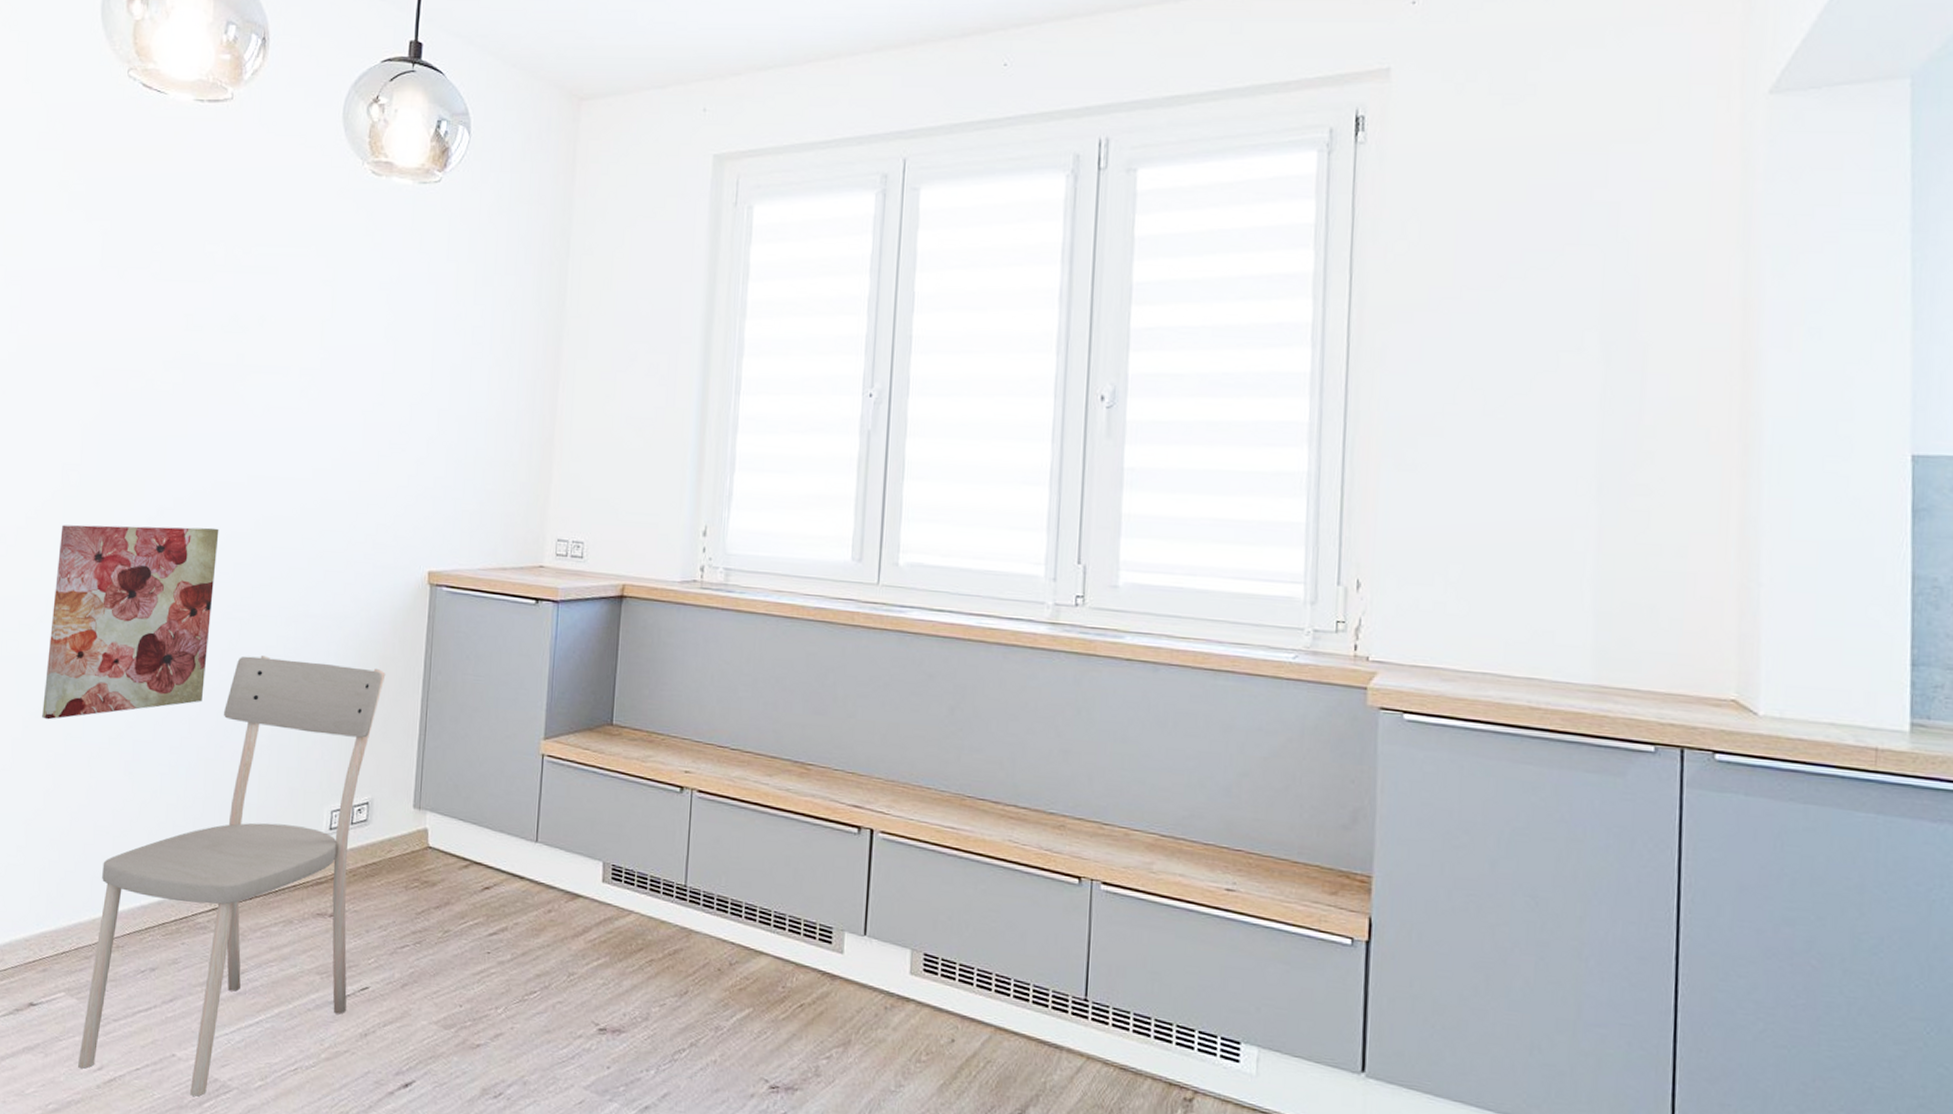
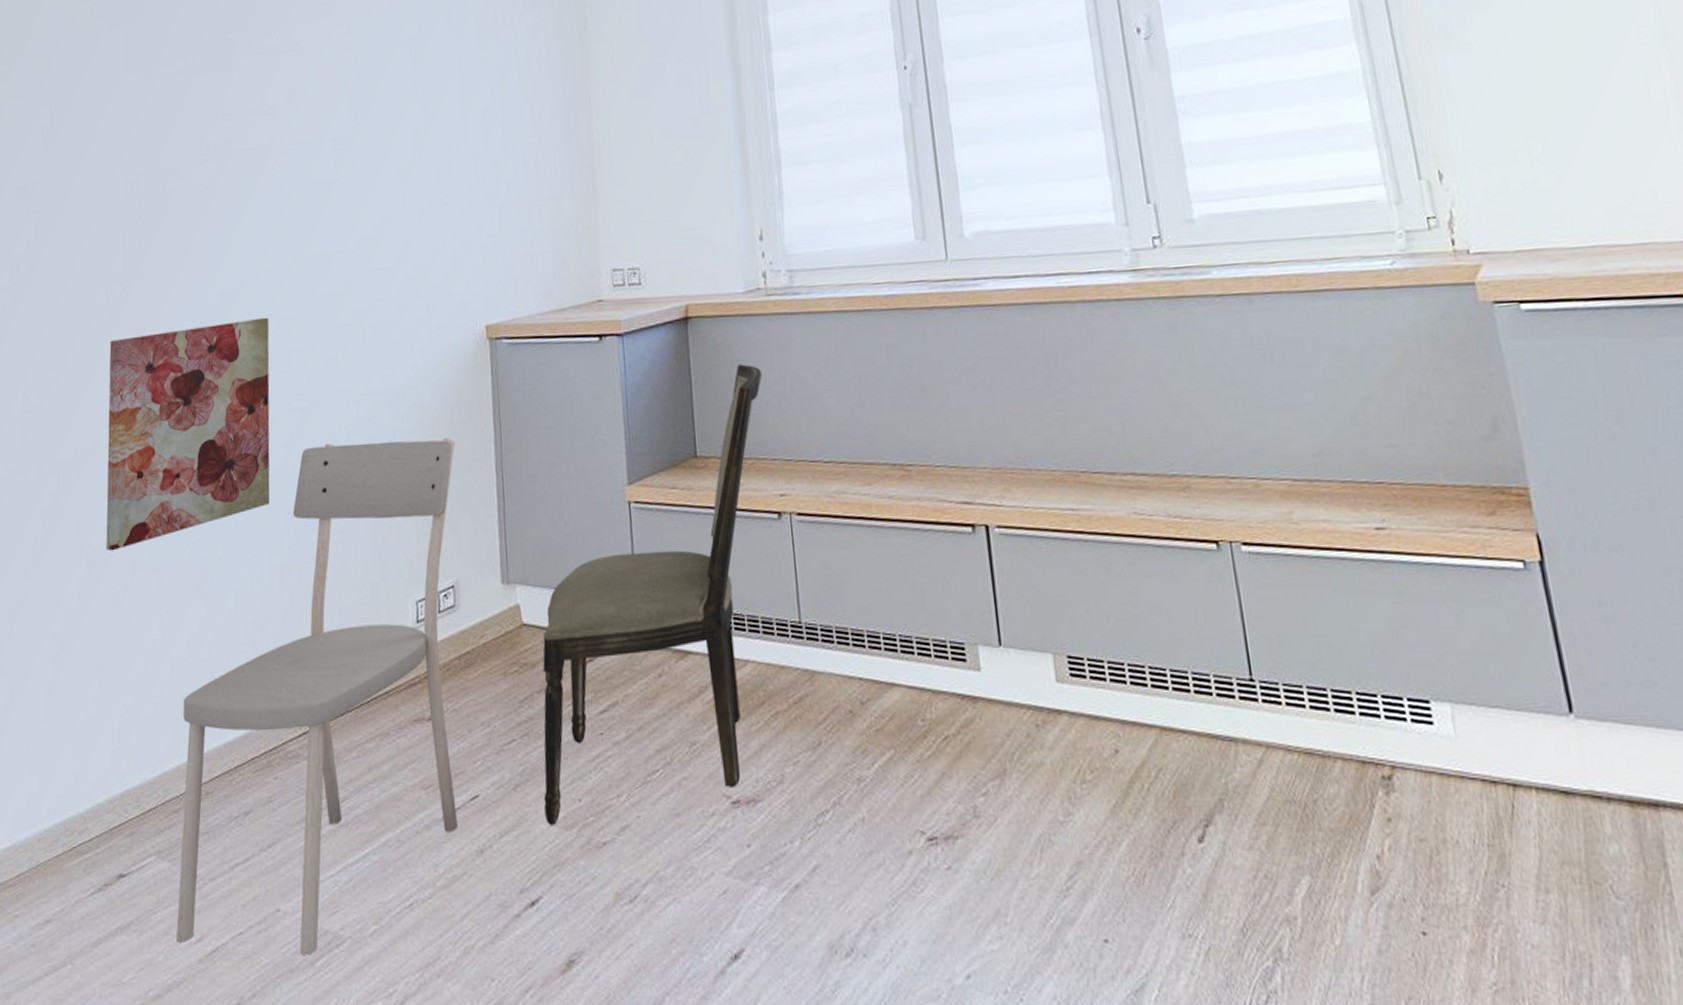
dining chair: none [427,647,686,1023] -> present [542,364,763,825]

